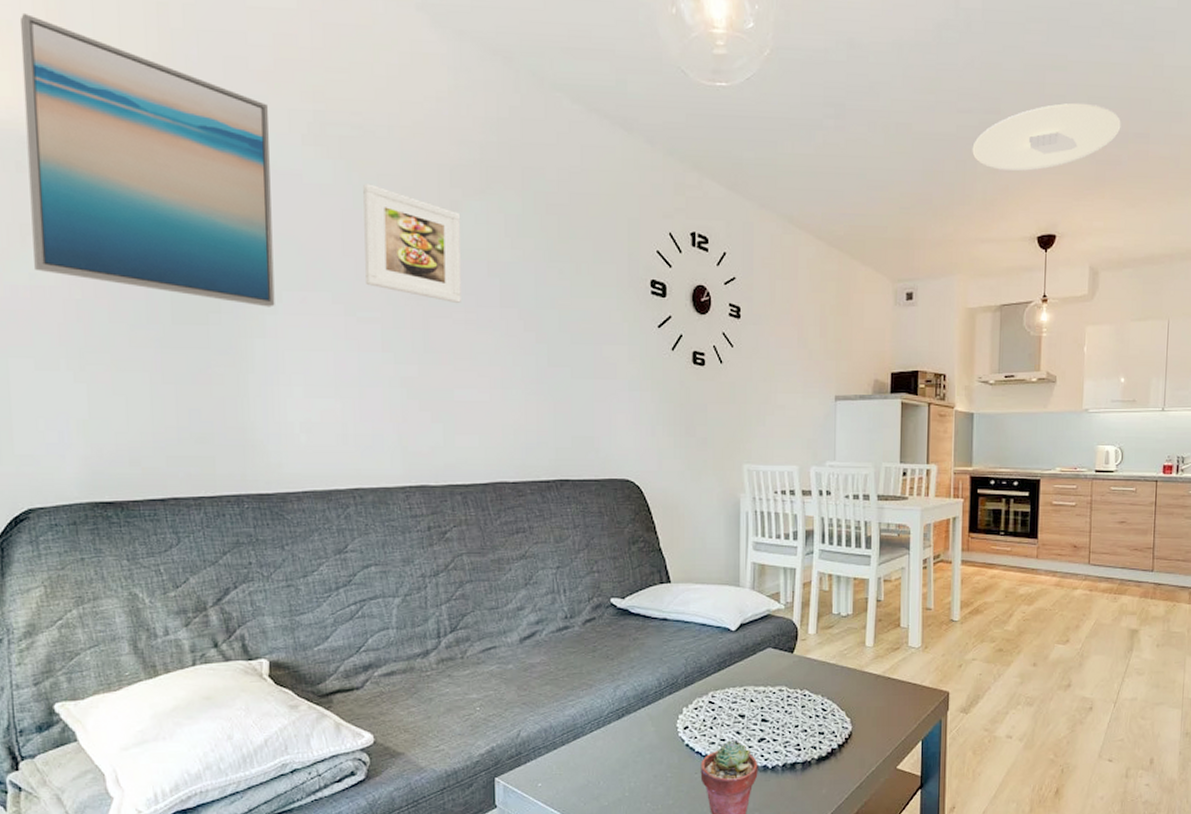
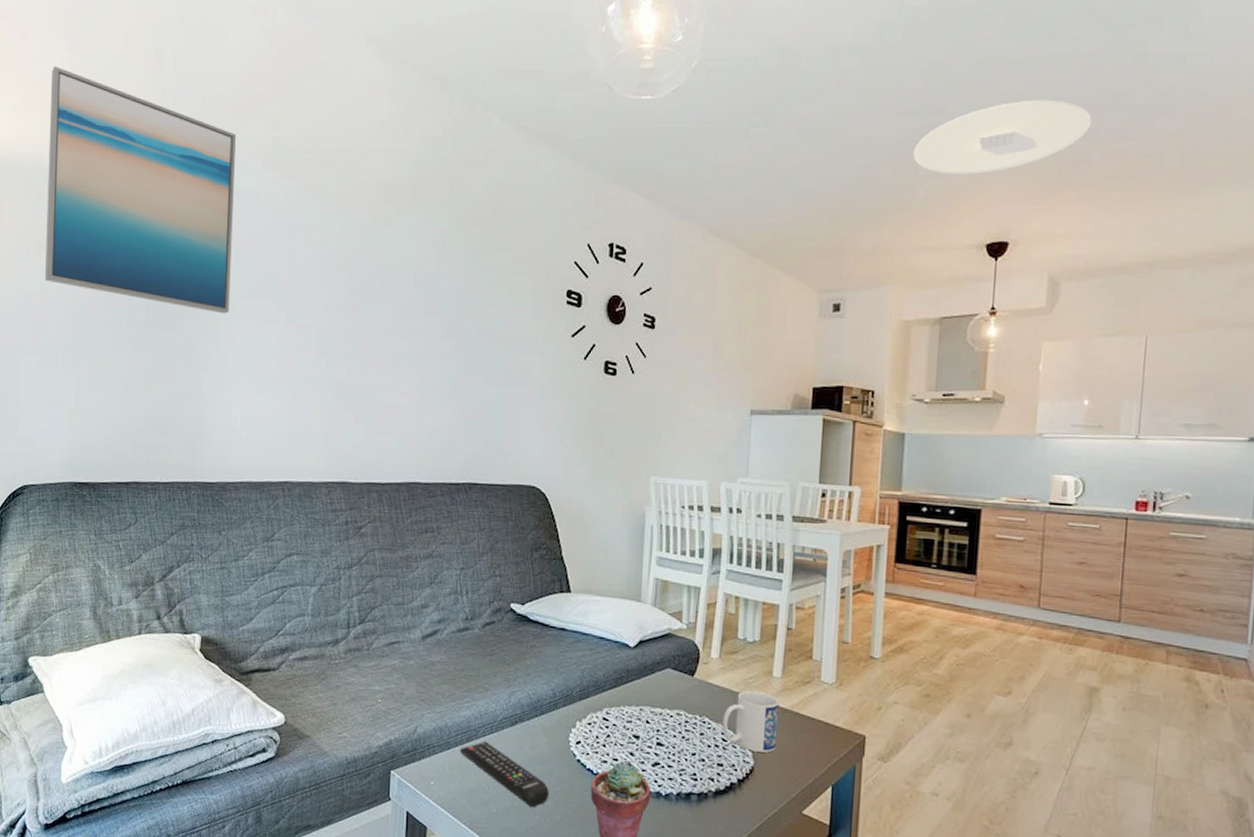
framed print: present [363,183,461,303] -> none [307,202,394,311]
remote control: none [567,737,660,795] -> present [460,741,549,807]
mug: none [822,661,873,717] -> present [722,690,780,753]

